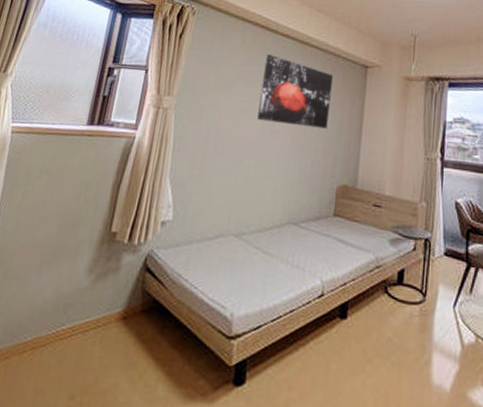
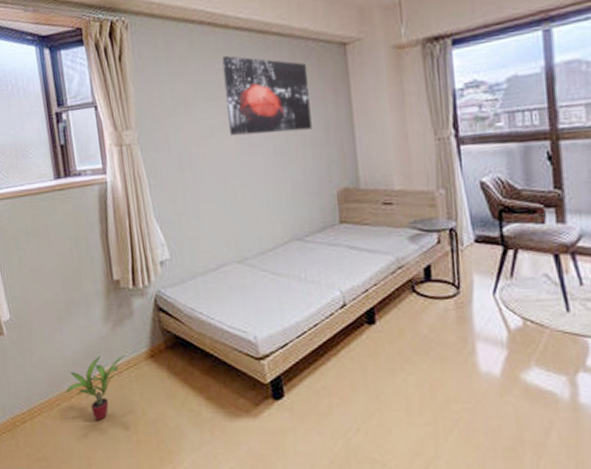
potted plant: none [19,308,97,383] -> present [65,355,125,420]

